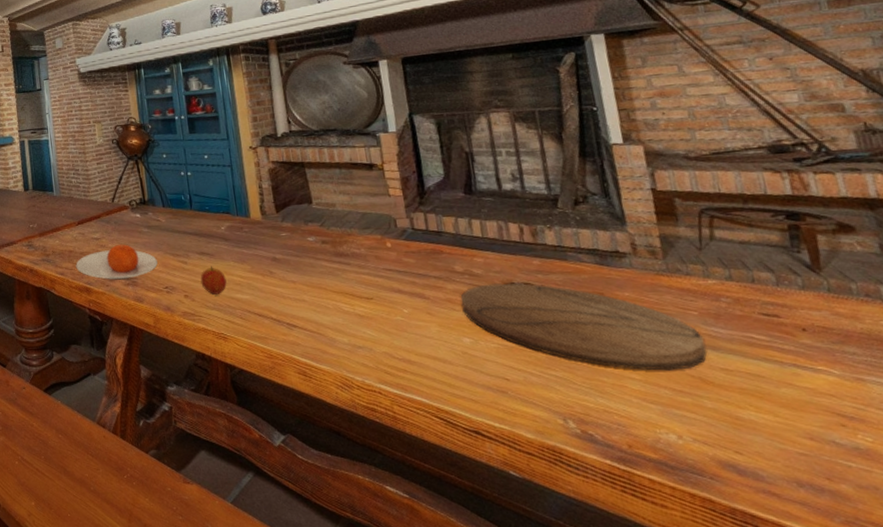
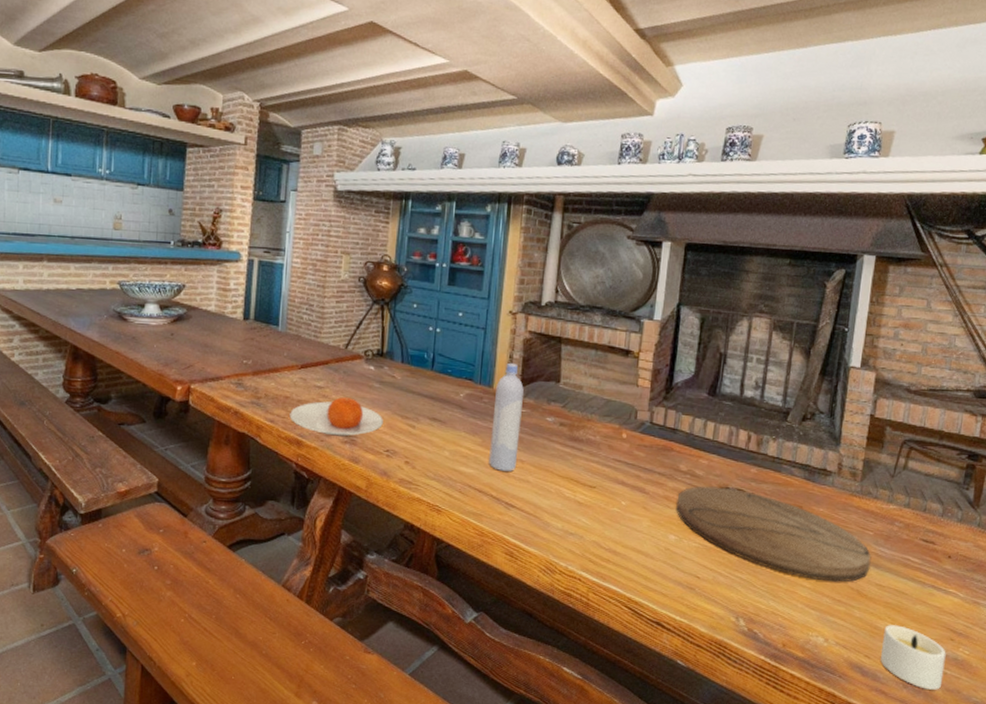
fruit: present [200,266,227,295] -> none [426,433,453,465]
bottle: none [253,192,289,294] -> present [489,362,524,471]
candle: none [749,413,850,487] -> present [881,625,946,690]

